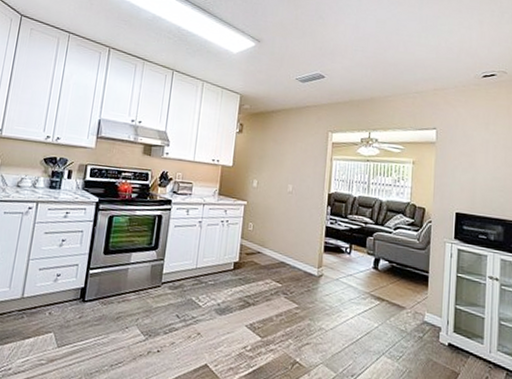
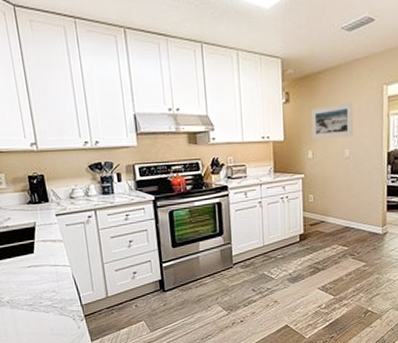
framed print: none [258,141,300,173] -> present [311,101,353,140]

